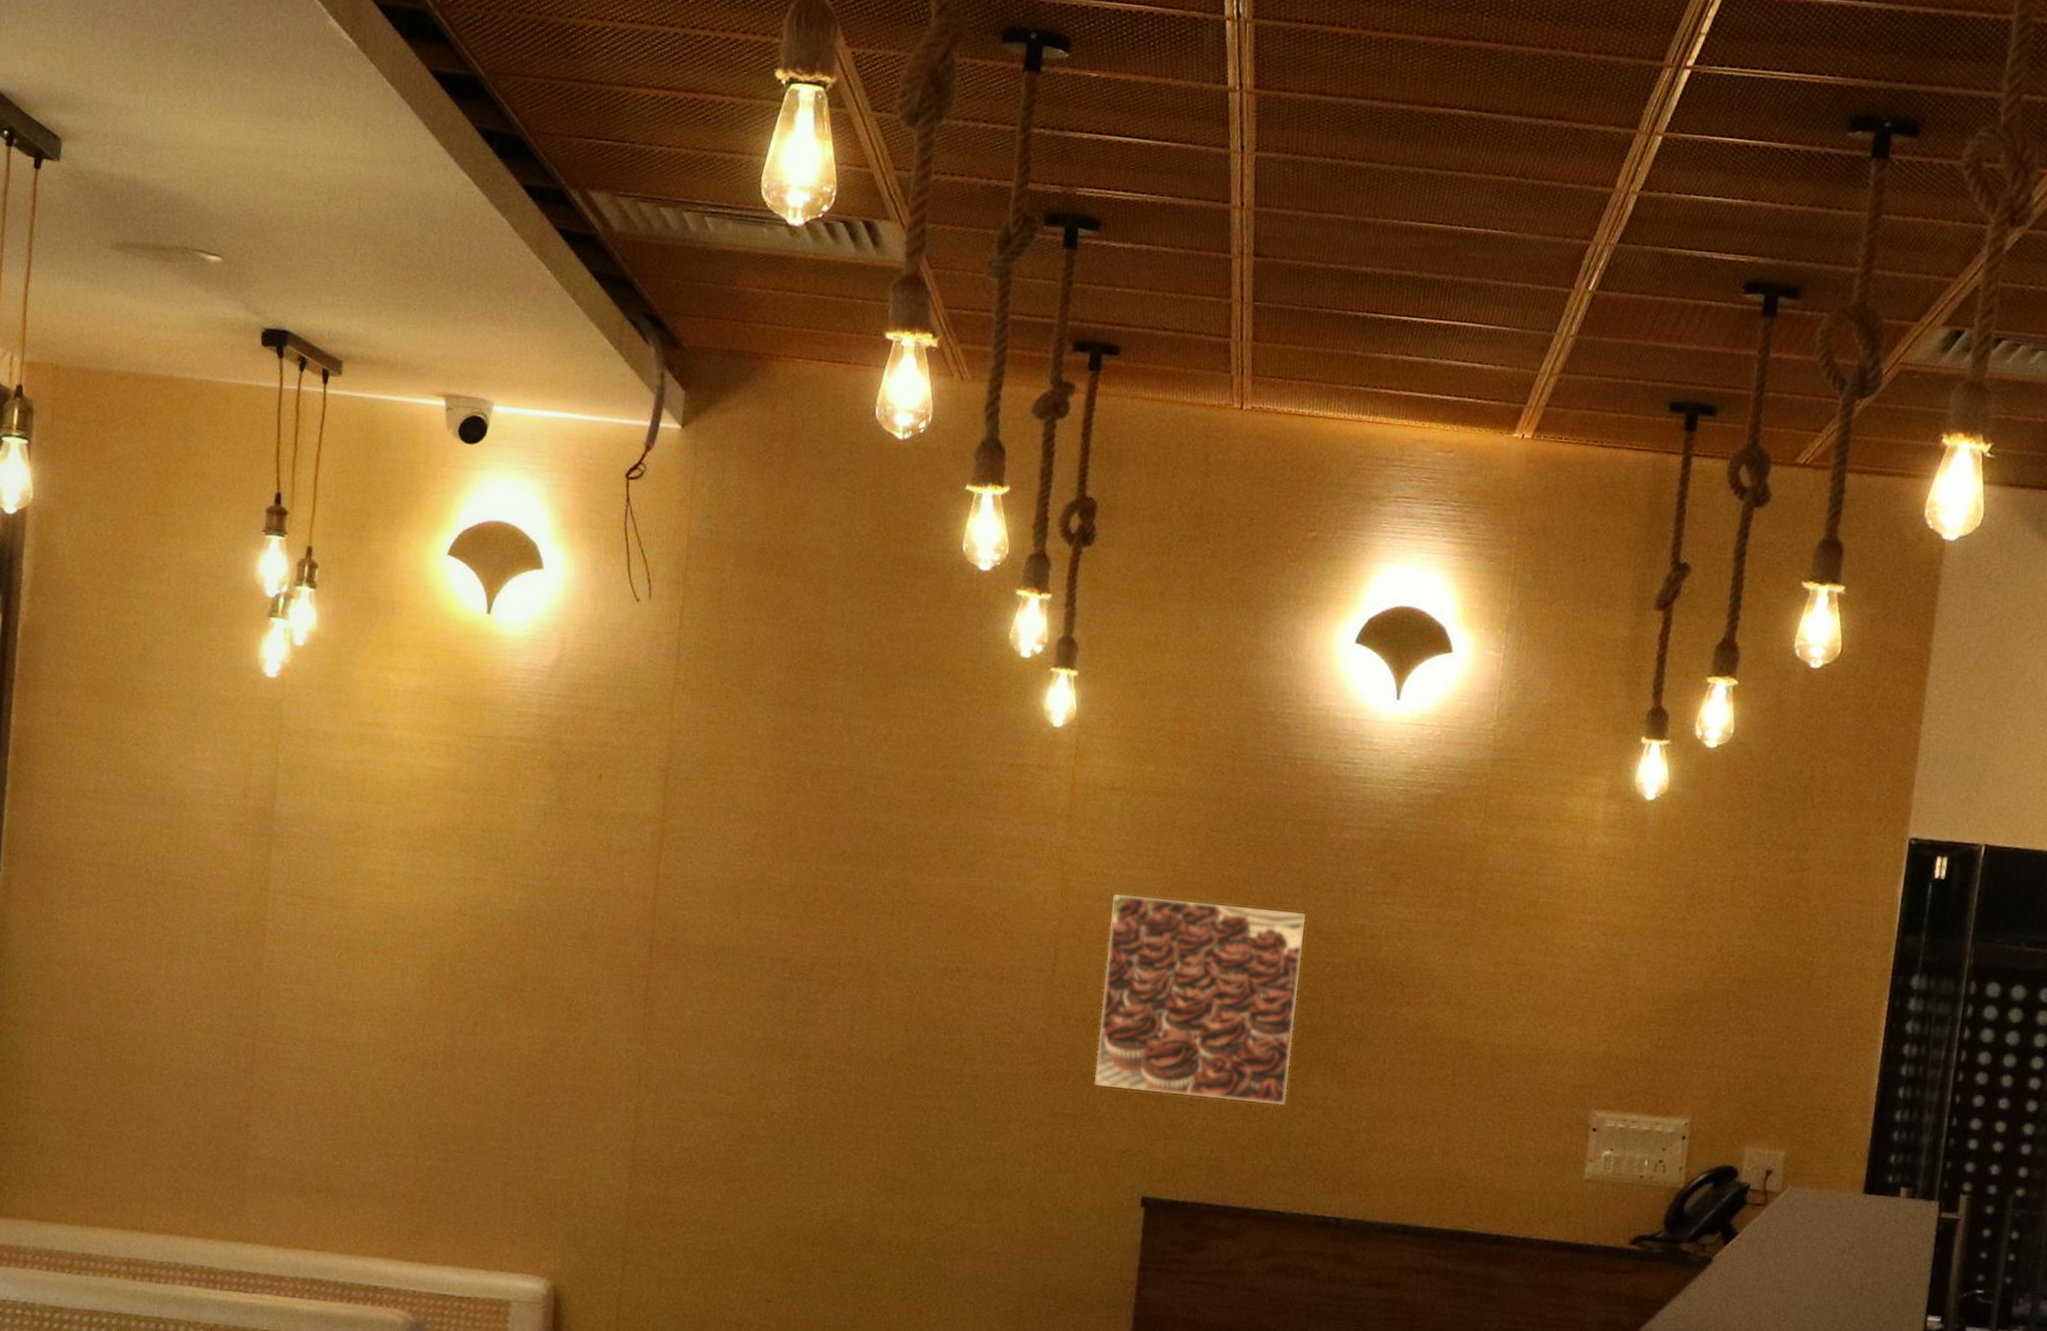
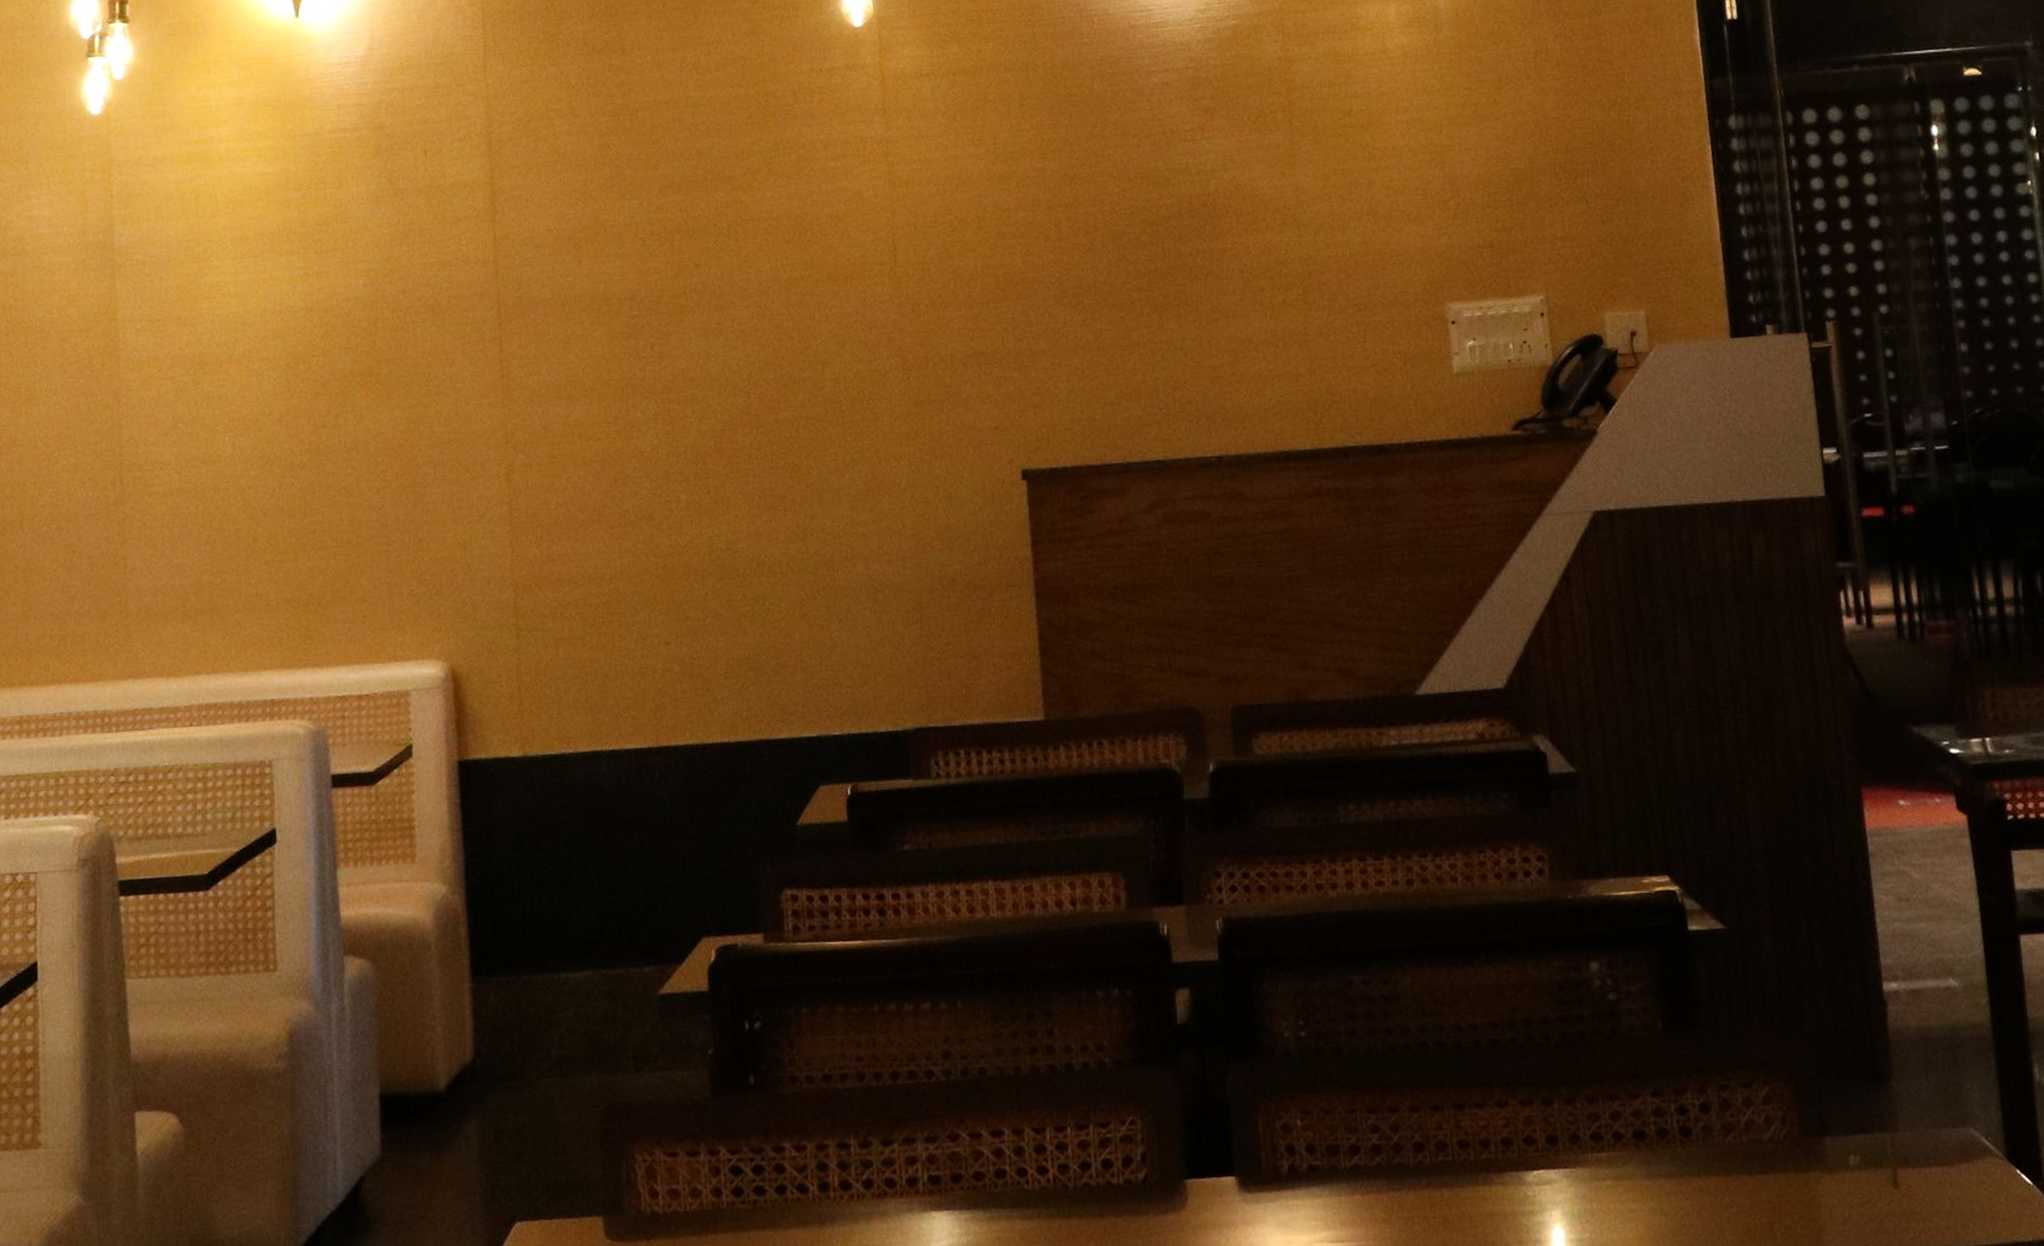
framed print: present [1093,894,1306,1106] -> none [940,162,1146,367]

